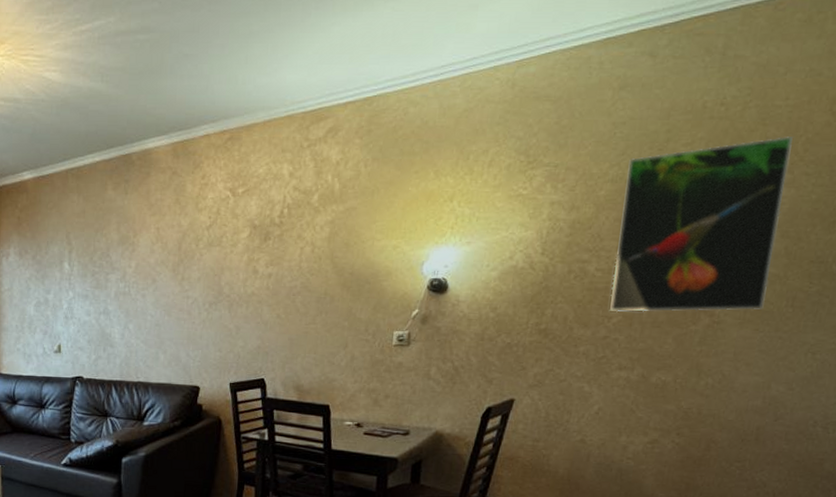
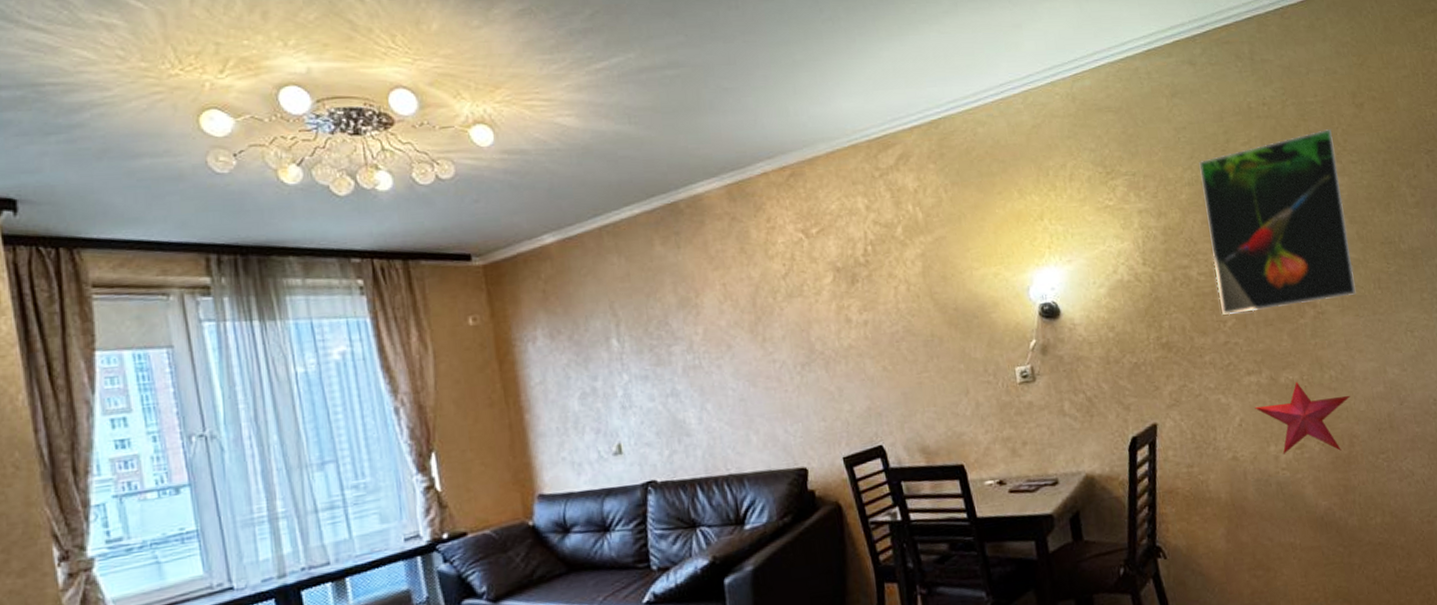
decorative star: none [616,383,722,452] -> present [1254,381,1350,454]

